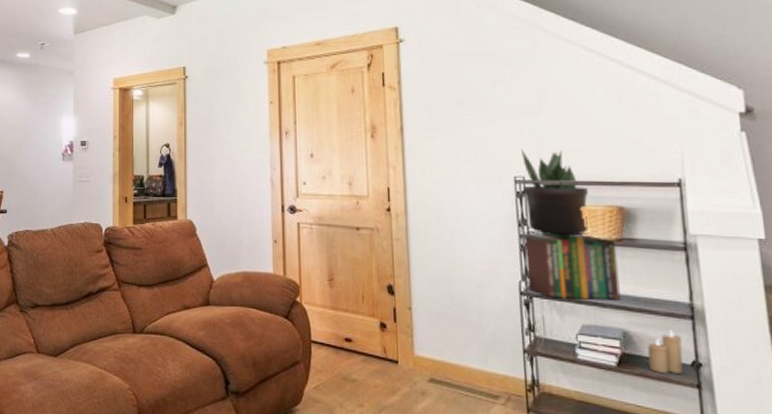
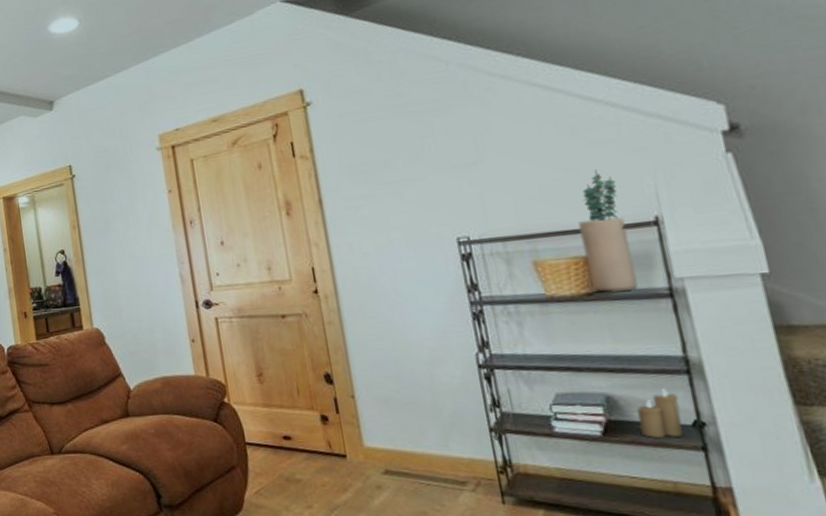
planter: present [520,149,588,235] -> none [461,201,552,297]
books: present [525,231,621,301] -> none [477,293,599,368]
vase: none [616,132,659,240] -> present [578,170,638,293]

